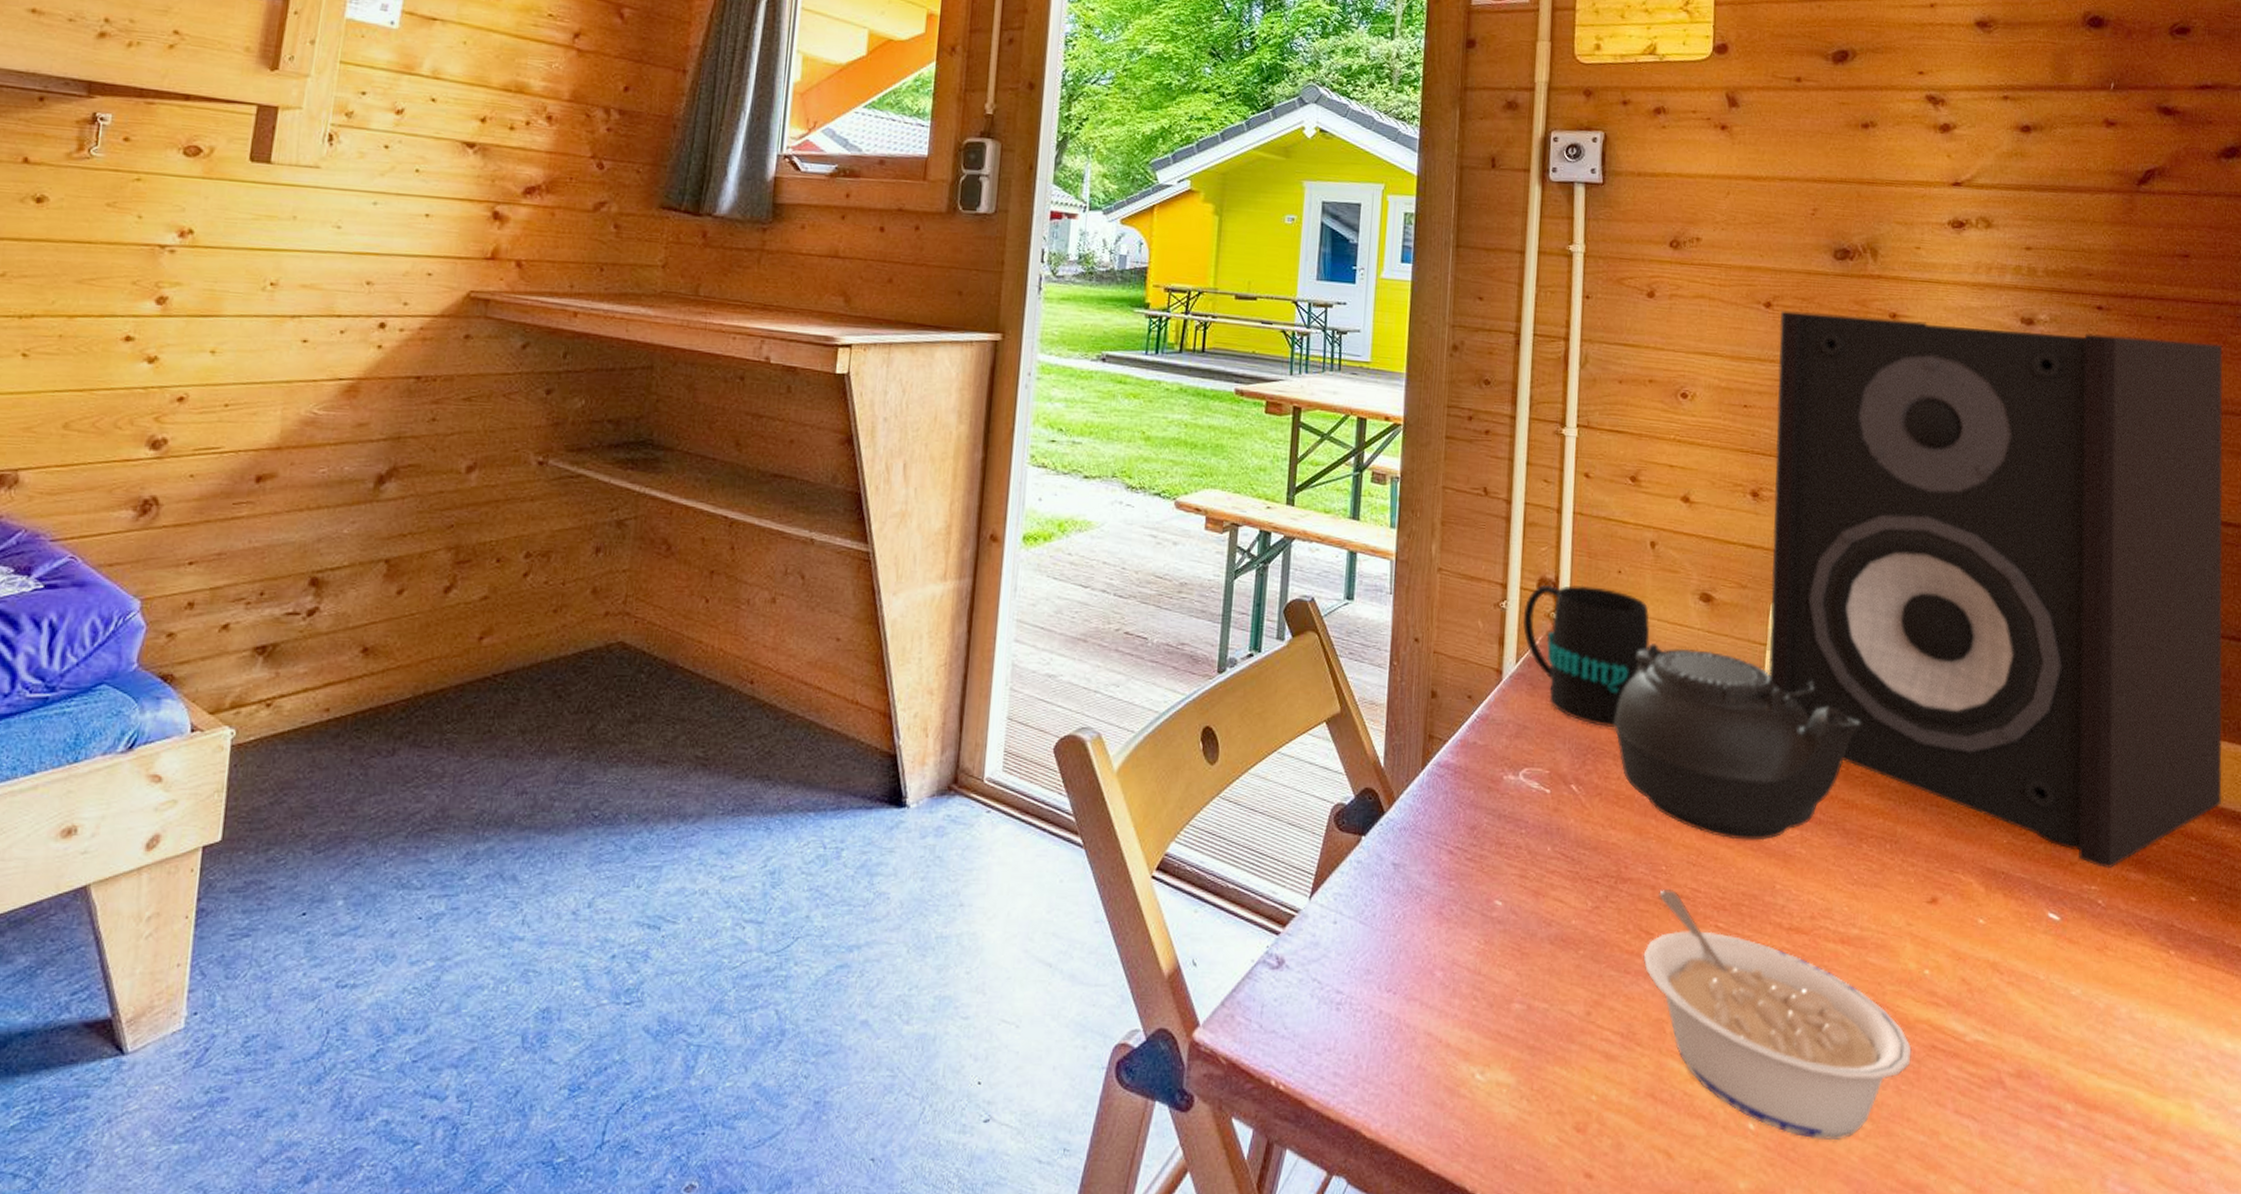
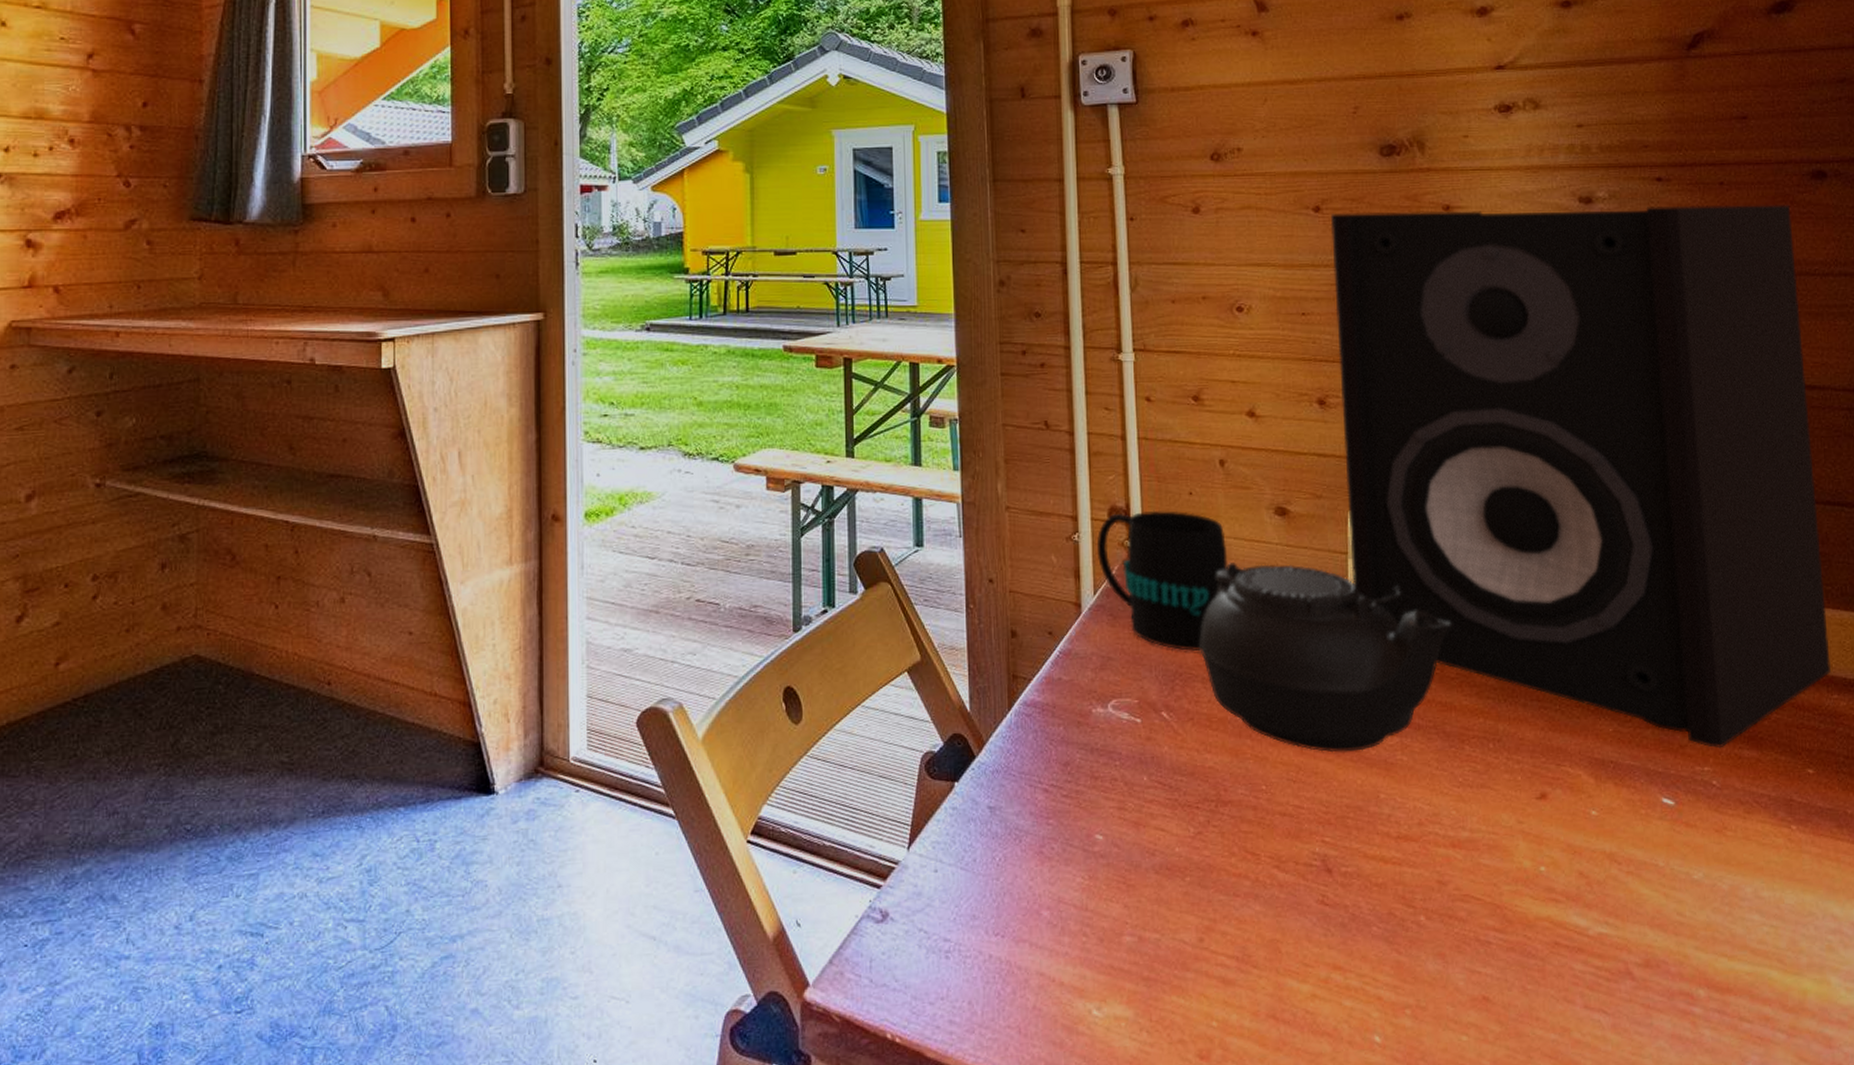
legume: present [1643,890,1912,1141] -> none [1251,809,1535,1047]

